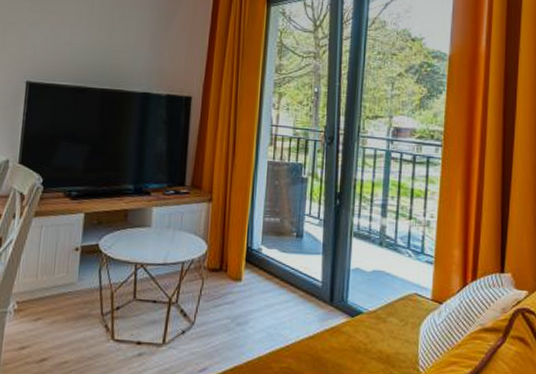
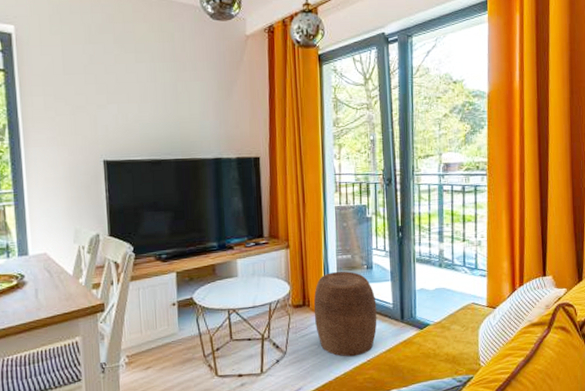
stool: none [230,235,304,339] -> present [313,271,377,357]

